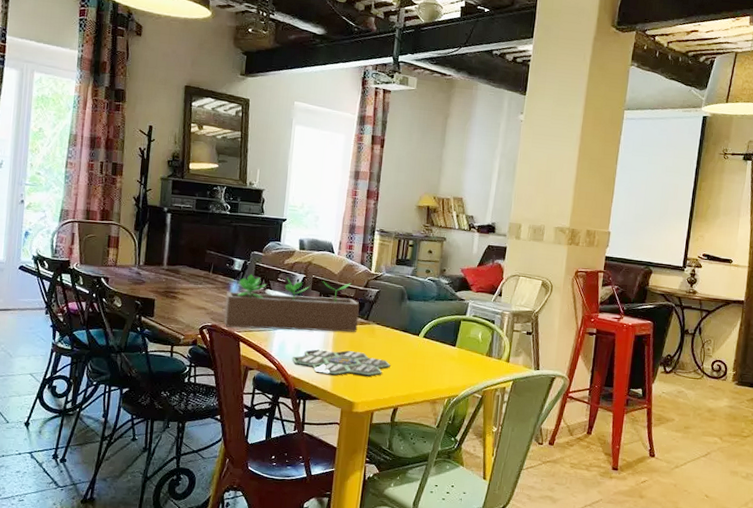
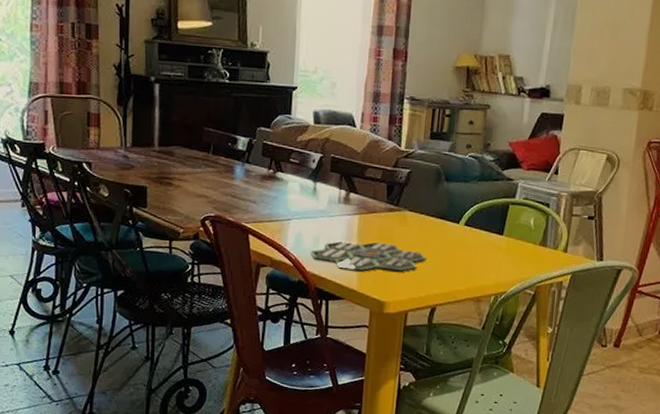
succulent planter: present [223,274,360,332] -> none [228,154,388,221]

